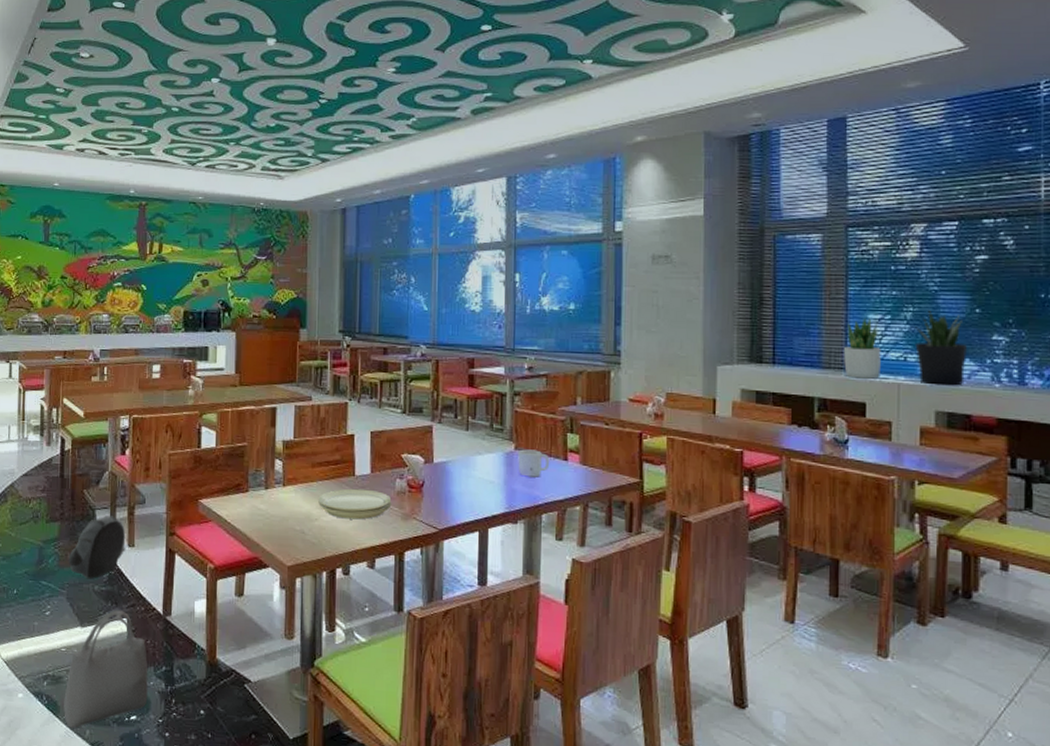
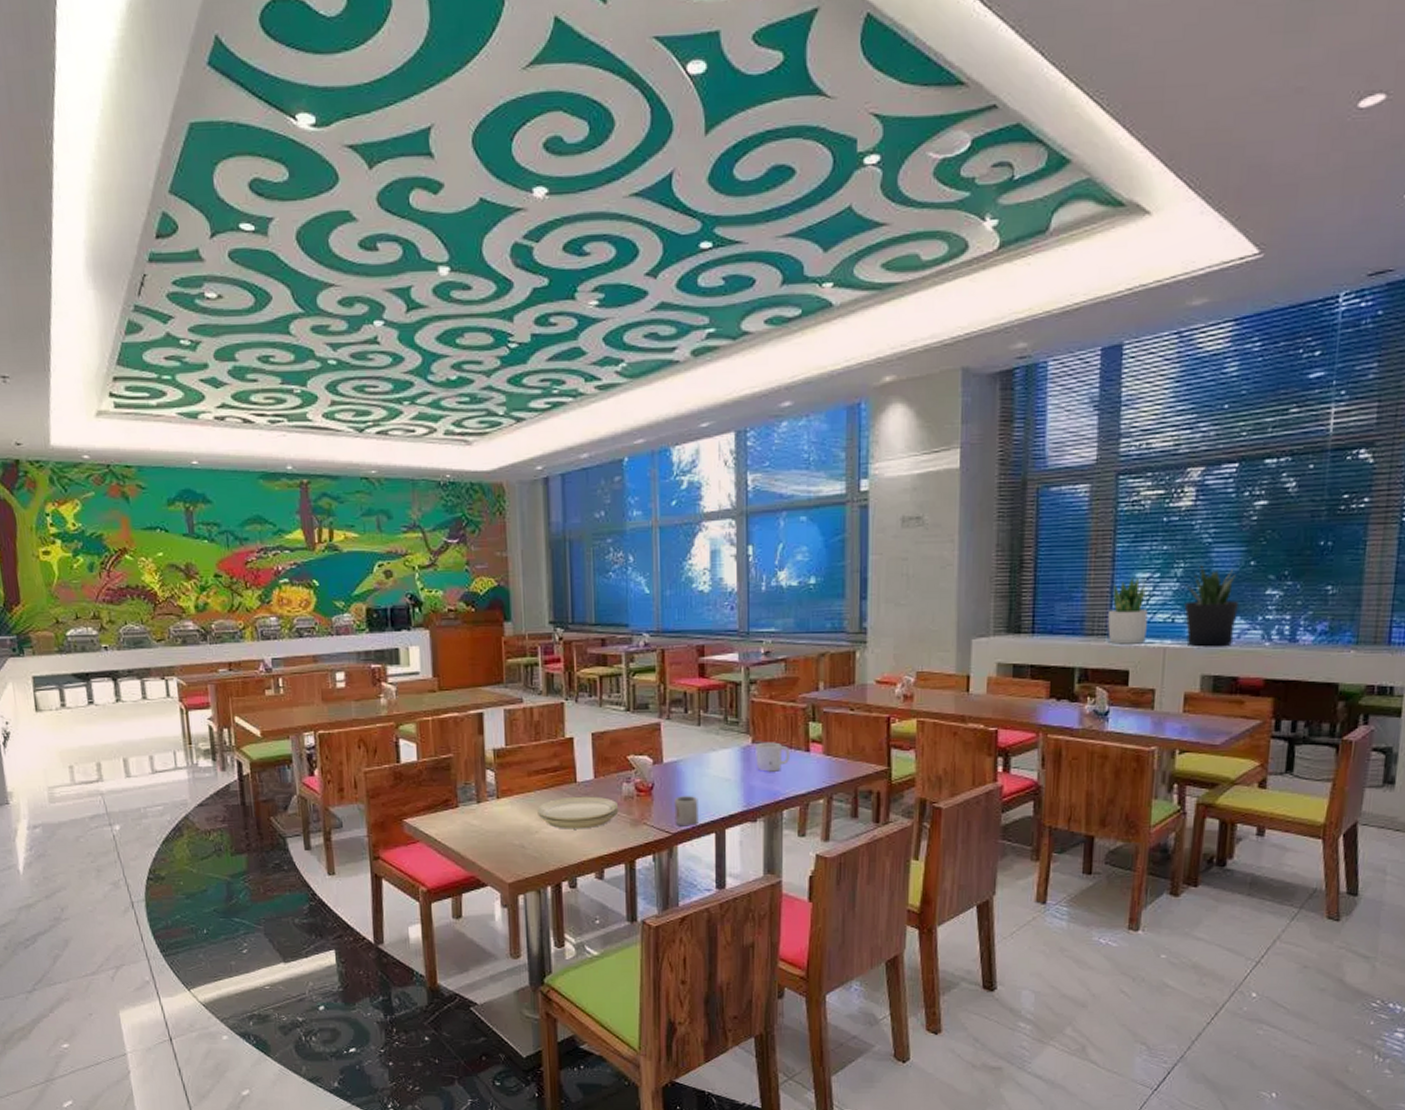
handbag: present [64,610,148,728] -> none [273,942,366,1065]
backpack: present [68,515,126,580] -> none [261,843,325,913]
cup: none [442,495,464,524] -> present [674,796,698,827]

